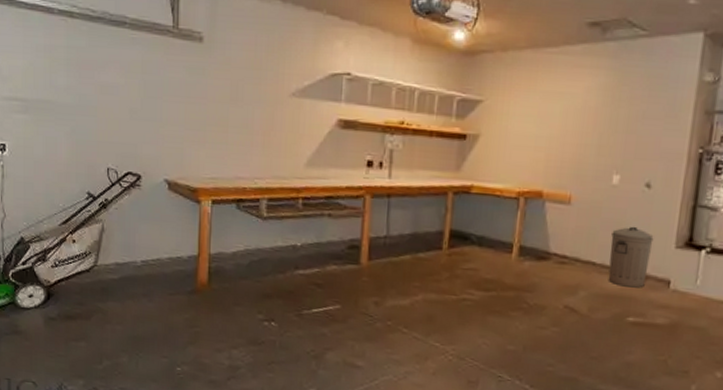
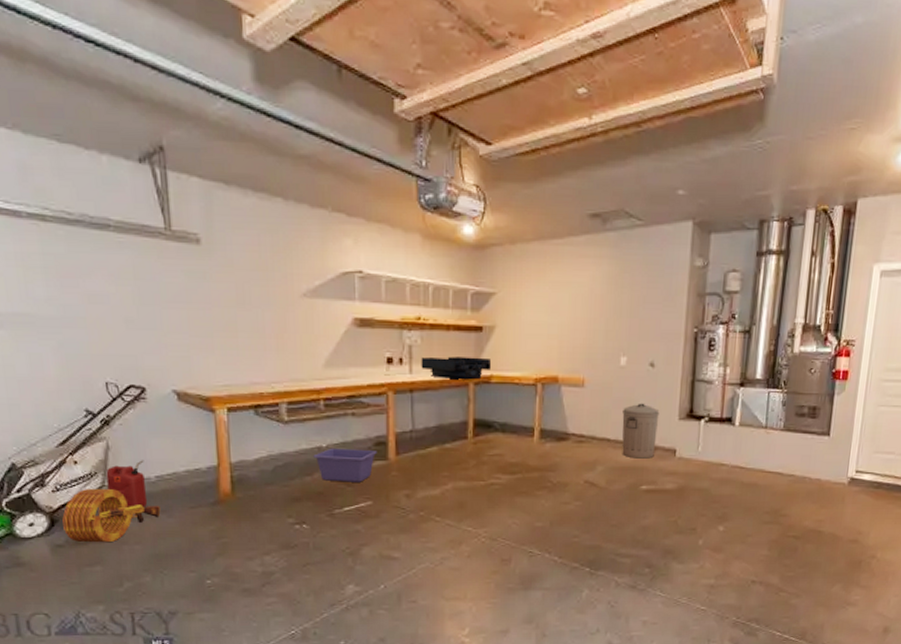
garden hose: none [57,267,143,321] -> present [62,489,161,543]
fuel can: none [99,244,133,290] -> present [106,460,148,507]
storage bin: none [287,247,350,285] -> present [313,448,377,482]
tool box: none [400,162,473,190] -> present [421,357,492,380]

